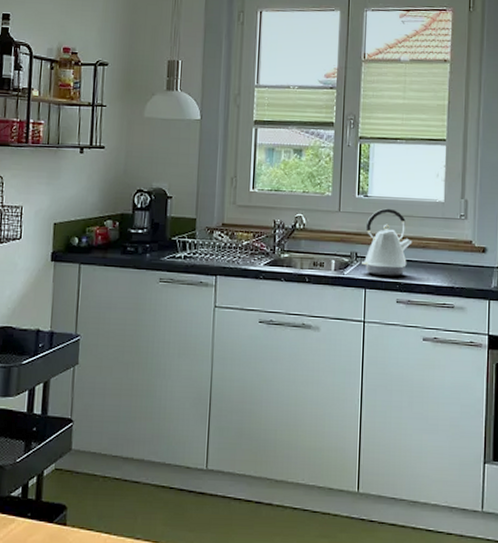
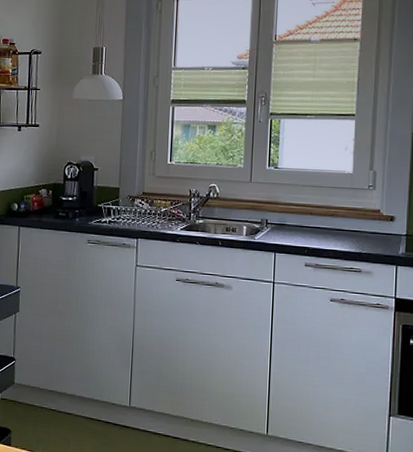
kettle: present [362,208,413,276] -> none [272,179,321,242]

